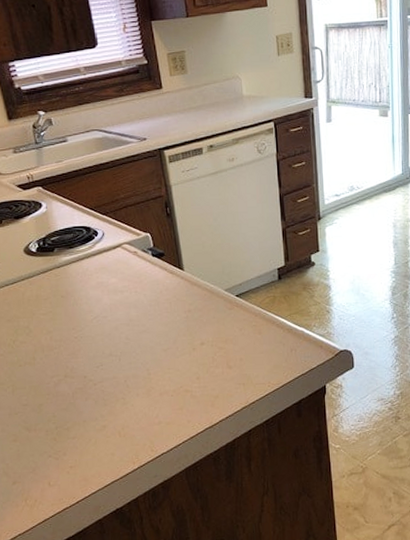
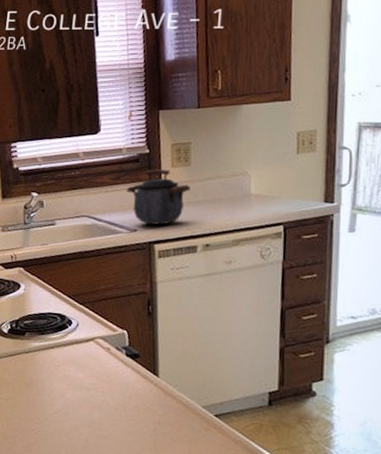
kettle: none [131,78,189,132] -> present [127,169,190,225]

